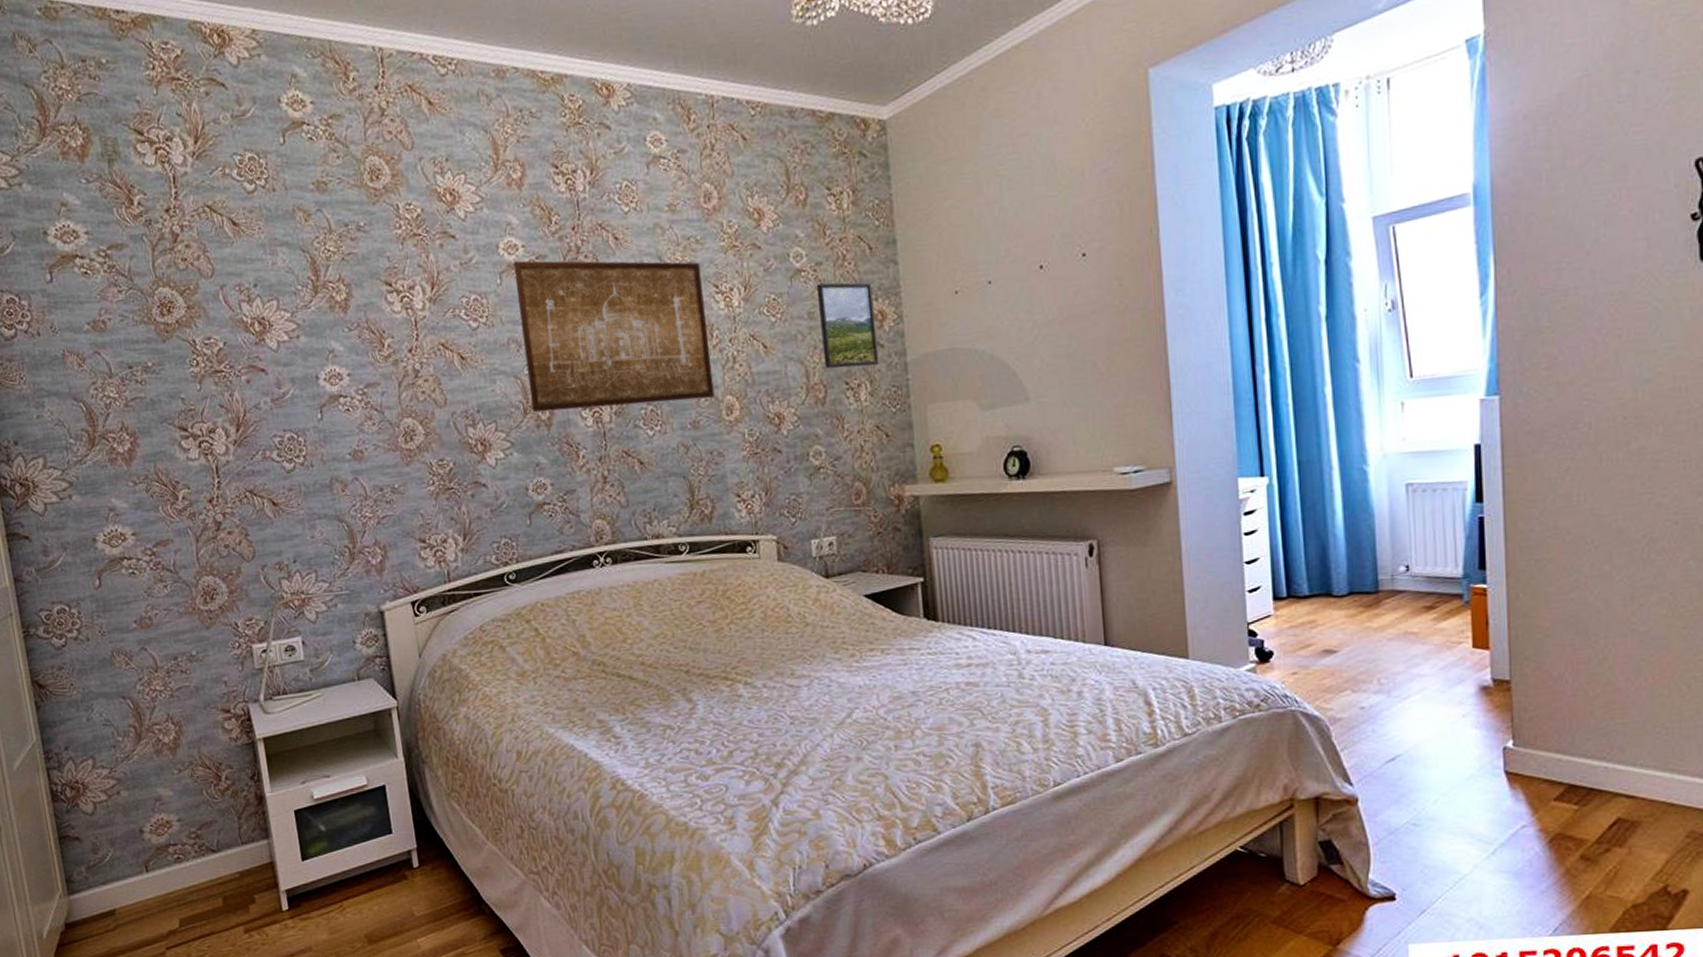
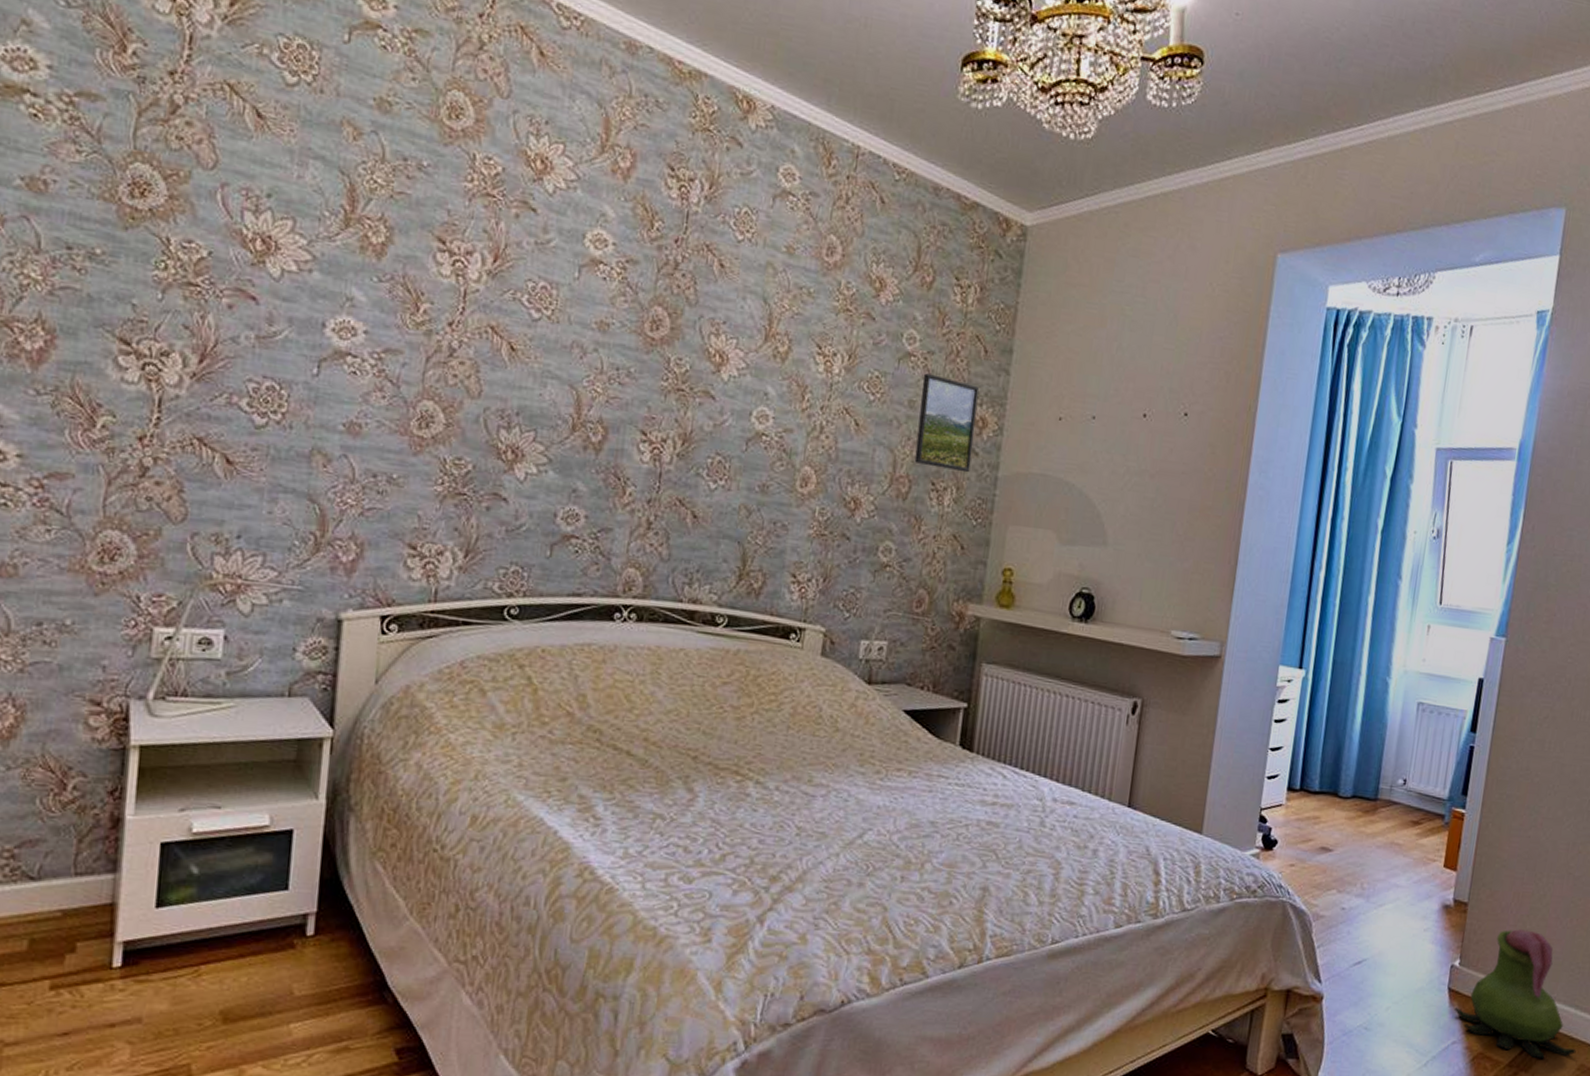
wall art: present [513,260,715,413] -> none [582,258,807,464]
decorative plant: none [1517,698,1681,831] -> present [1454,929,1576,1058]

